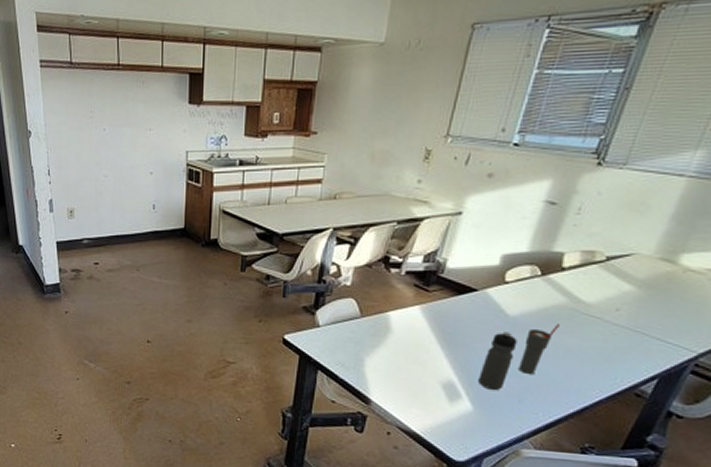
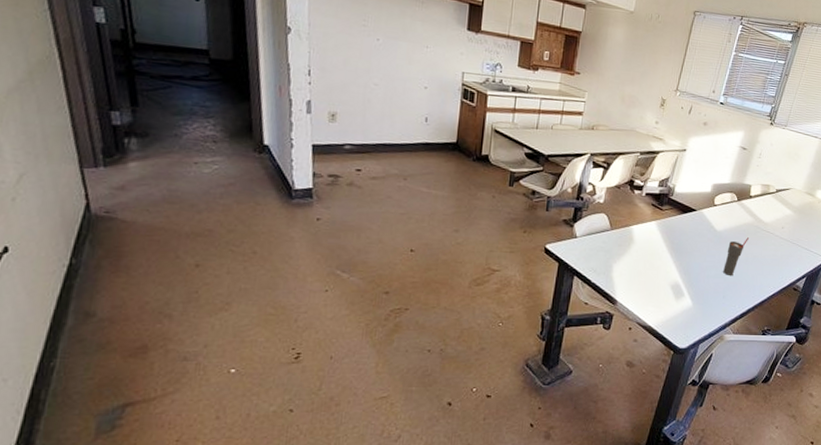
water bottle: present [478,332,517,391] -> none [696,243,722,290]

